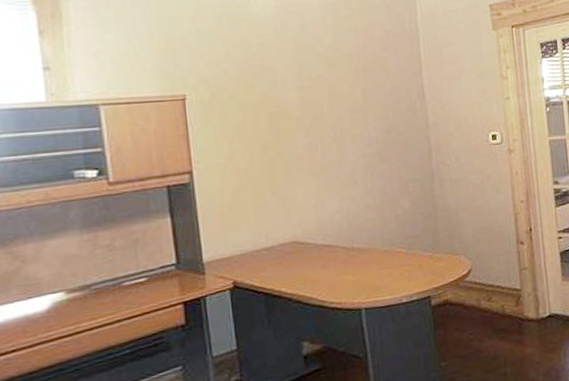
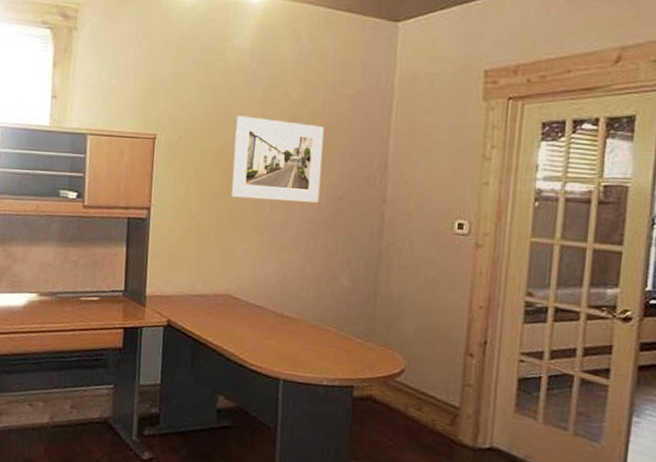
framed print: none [273,65,369,146] -> present [231,115,324,203]

